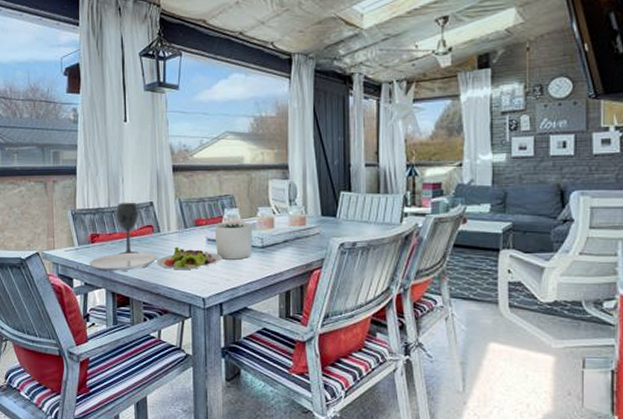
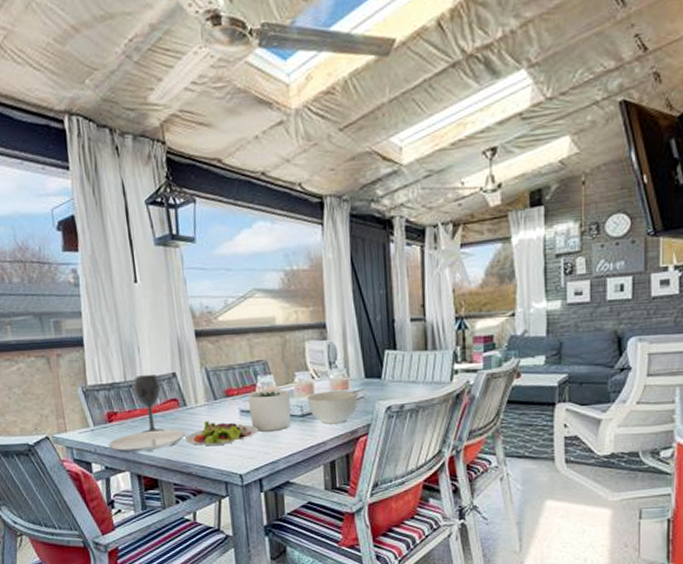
bowl: none [267,227,314,257] -> present [306,391,358,424]

